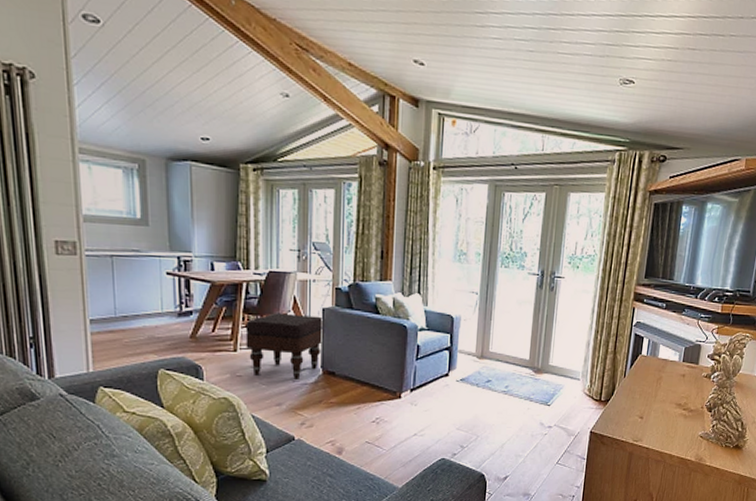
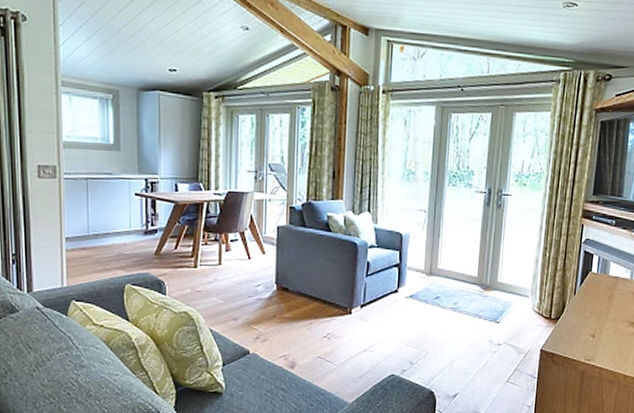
ottoman: present [245,313,324,379] -> none [205,231,279,295]

